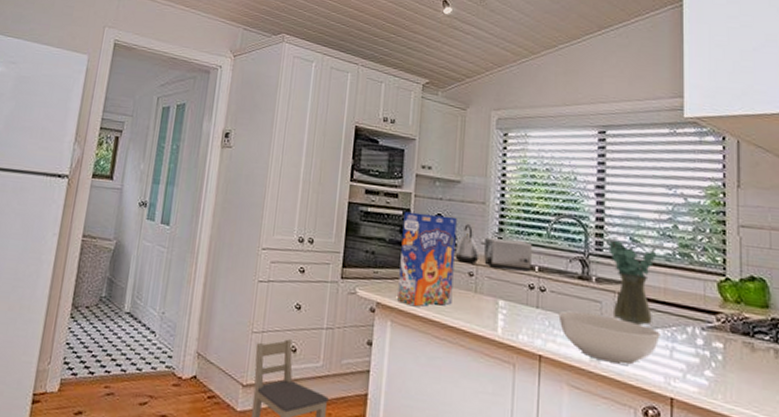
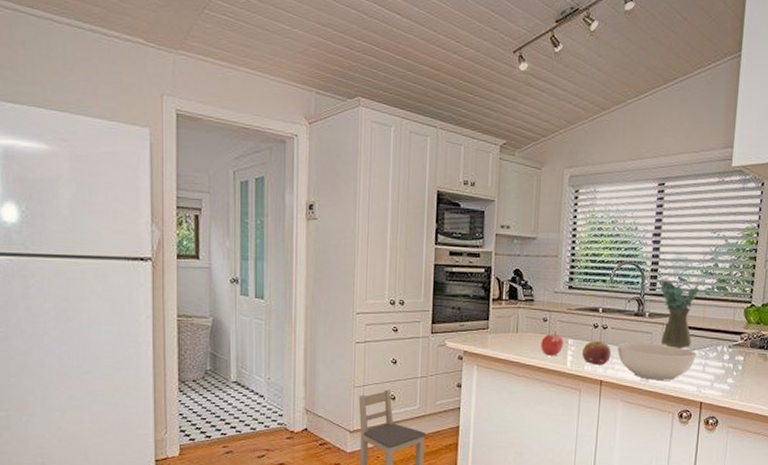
cereal box: present [397,211,457,307] -> none [482,269,533,352]
kettle: present [454,223,480,264] -> none [531,275,553,311]
fruit: none [466,288,493,319] -> present [541,331,564,356]
toaster: present [484,237,532,272] -> none [556,287,597,313]
fruit: none [516,304,552,337] -> present [582,340,611,366]

